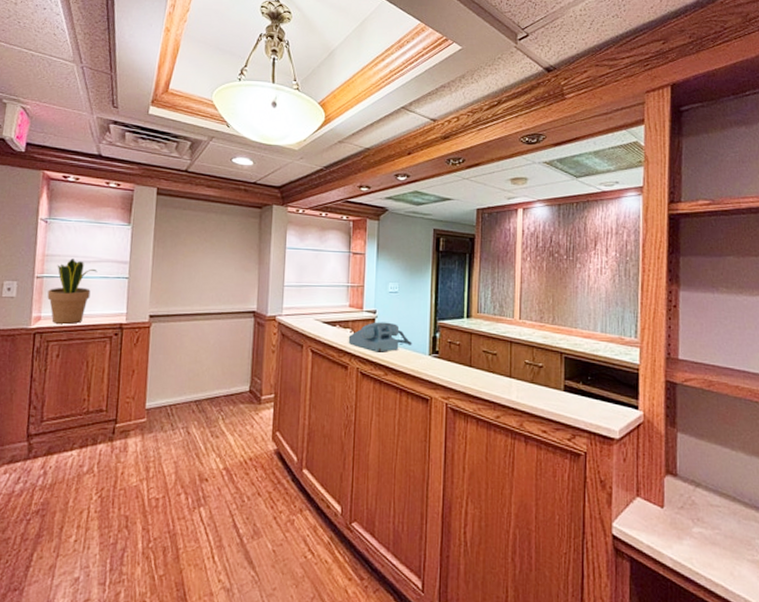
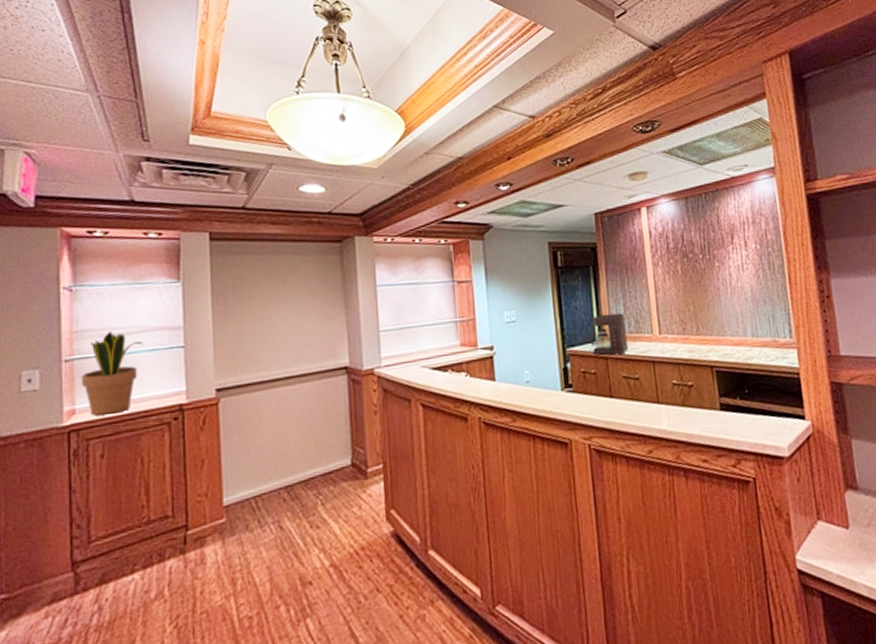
telephone: present [348,322,412,354] -> none [464,358,541,397]
coffee maker: none [458,296,491,332] -> present [588,313,628,356]

